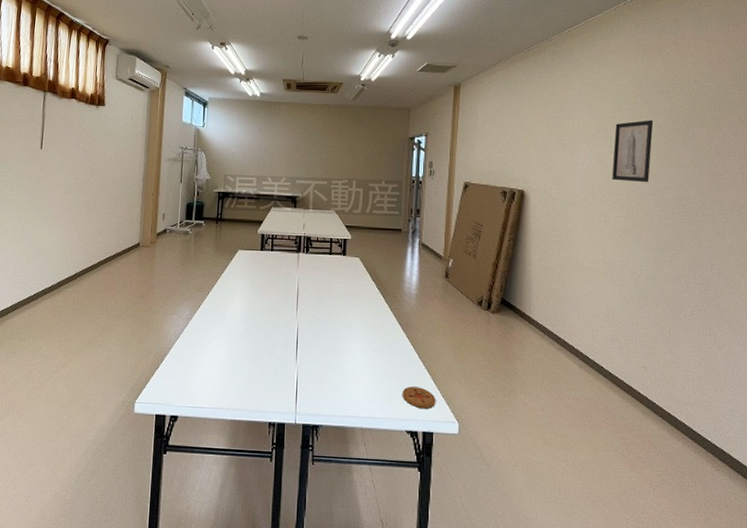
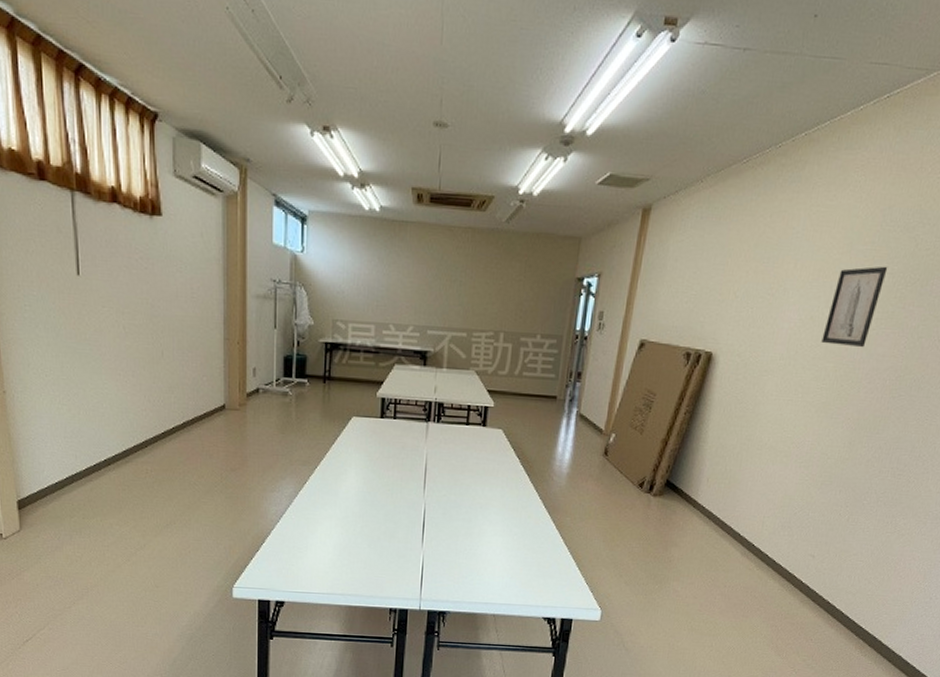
coaster: present [402,386,436,410] -> none [541,573,579,596]

